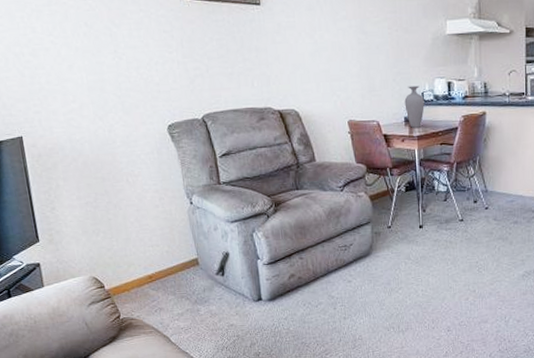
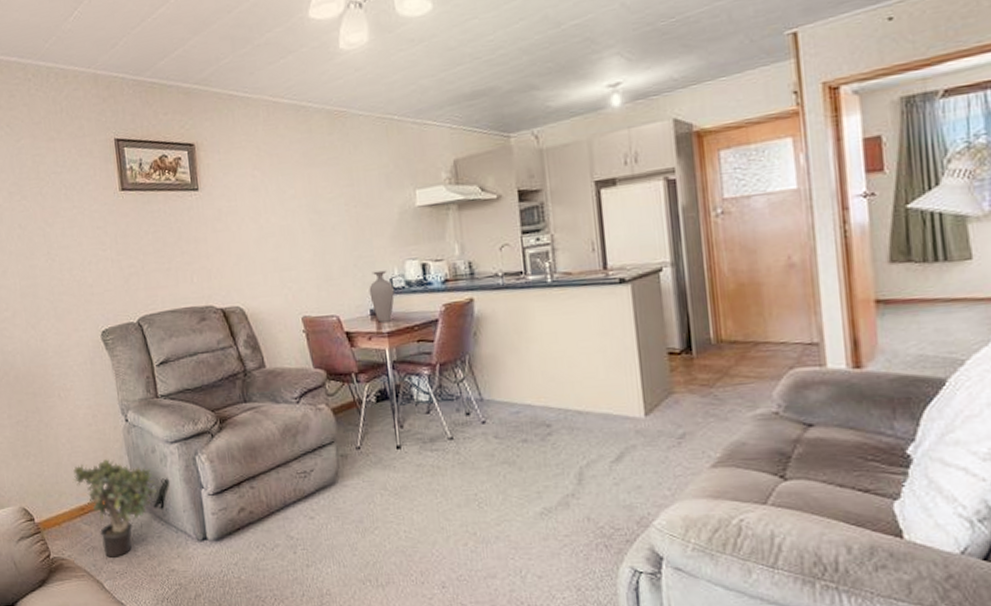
potted plant: none [140,235,219,317] -> present [72,459,158,559]

